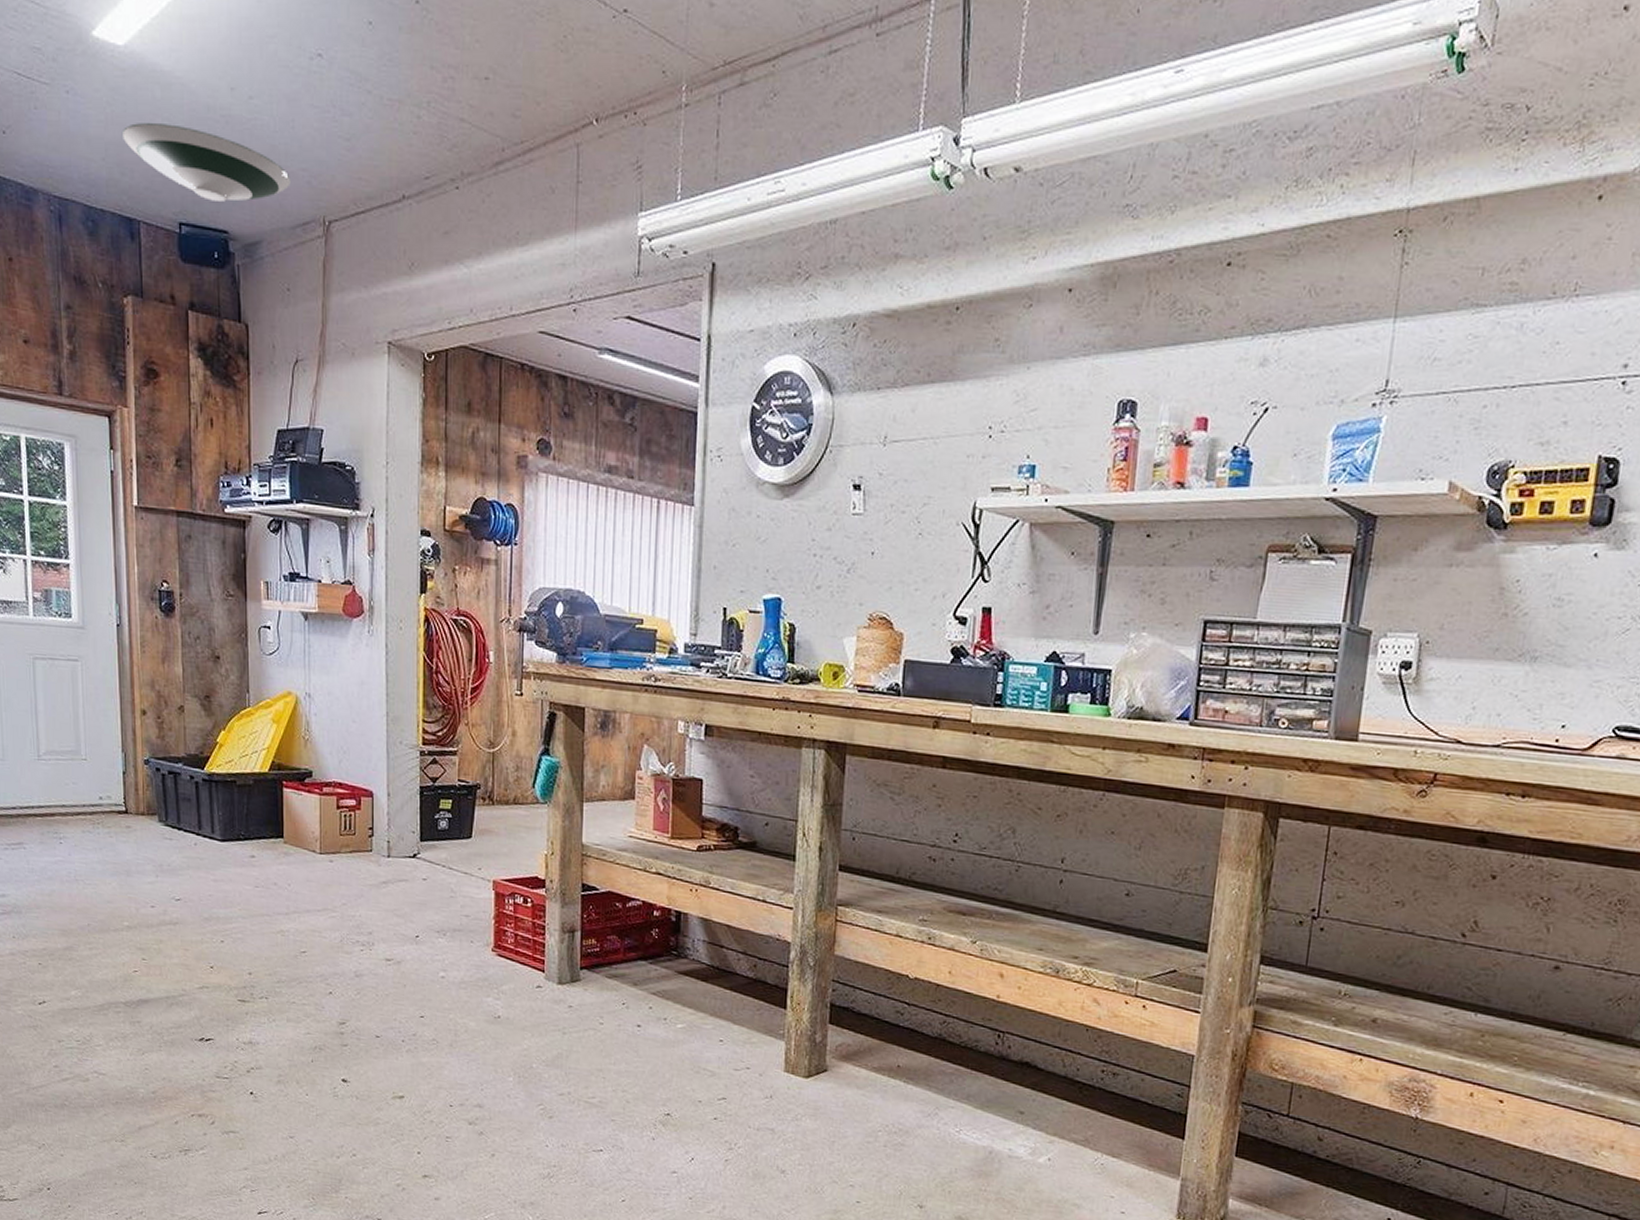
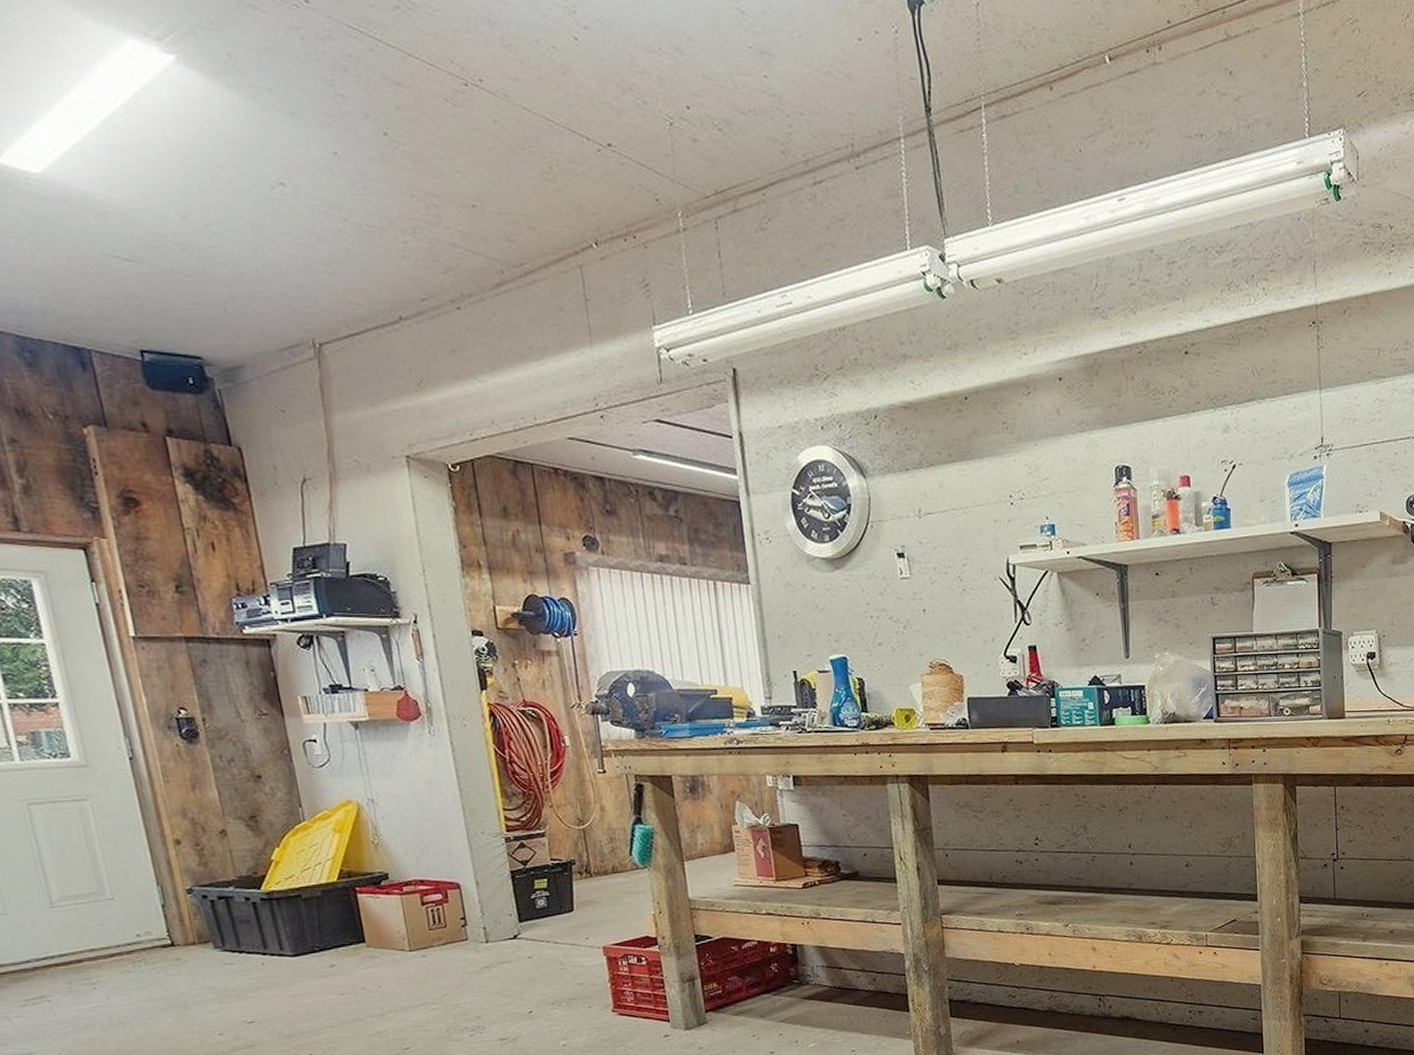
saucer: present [121,123,290,202] -> none [52,251,269,328]

